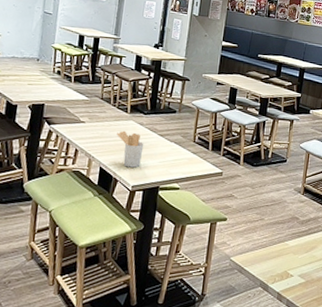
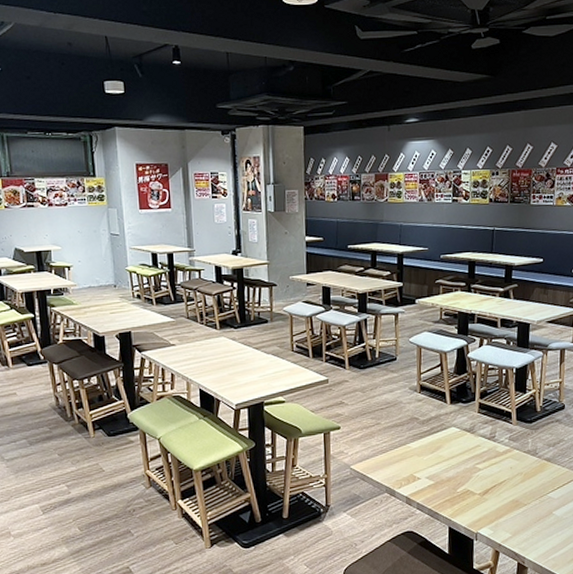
utensil holder: present [117,130,144,168] -> none [210,348,241,386]

